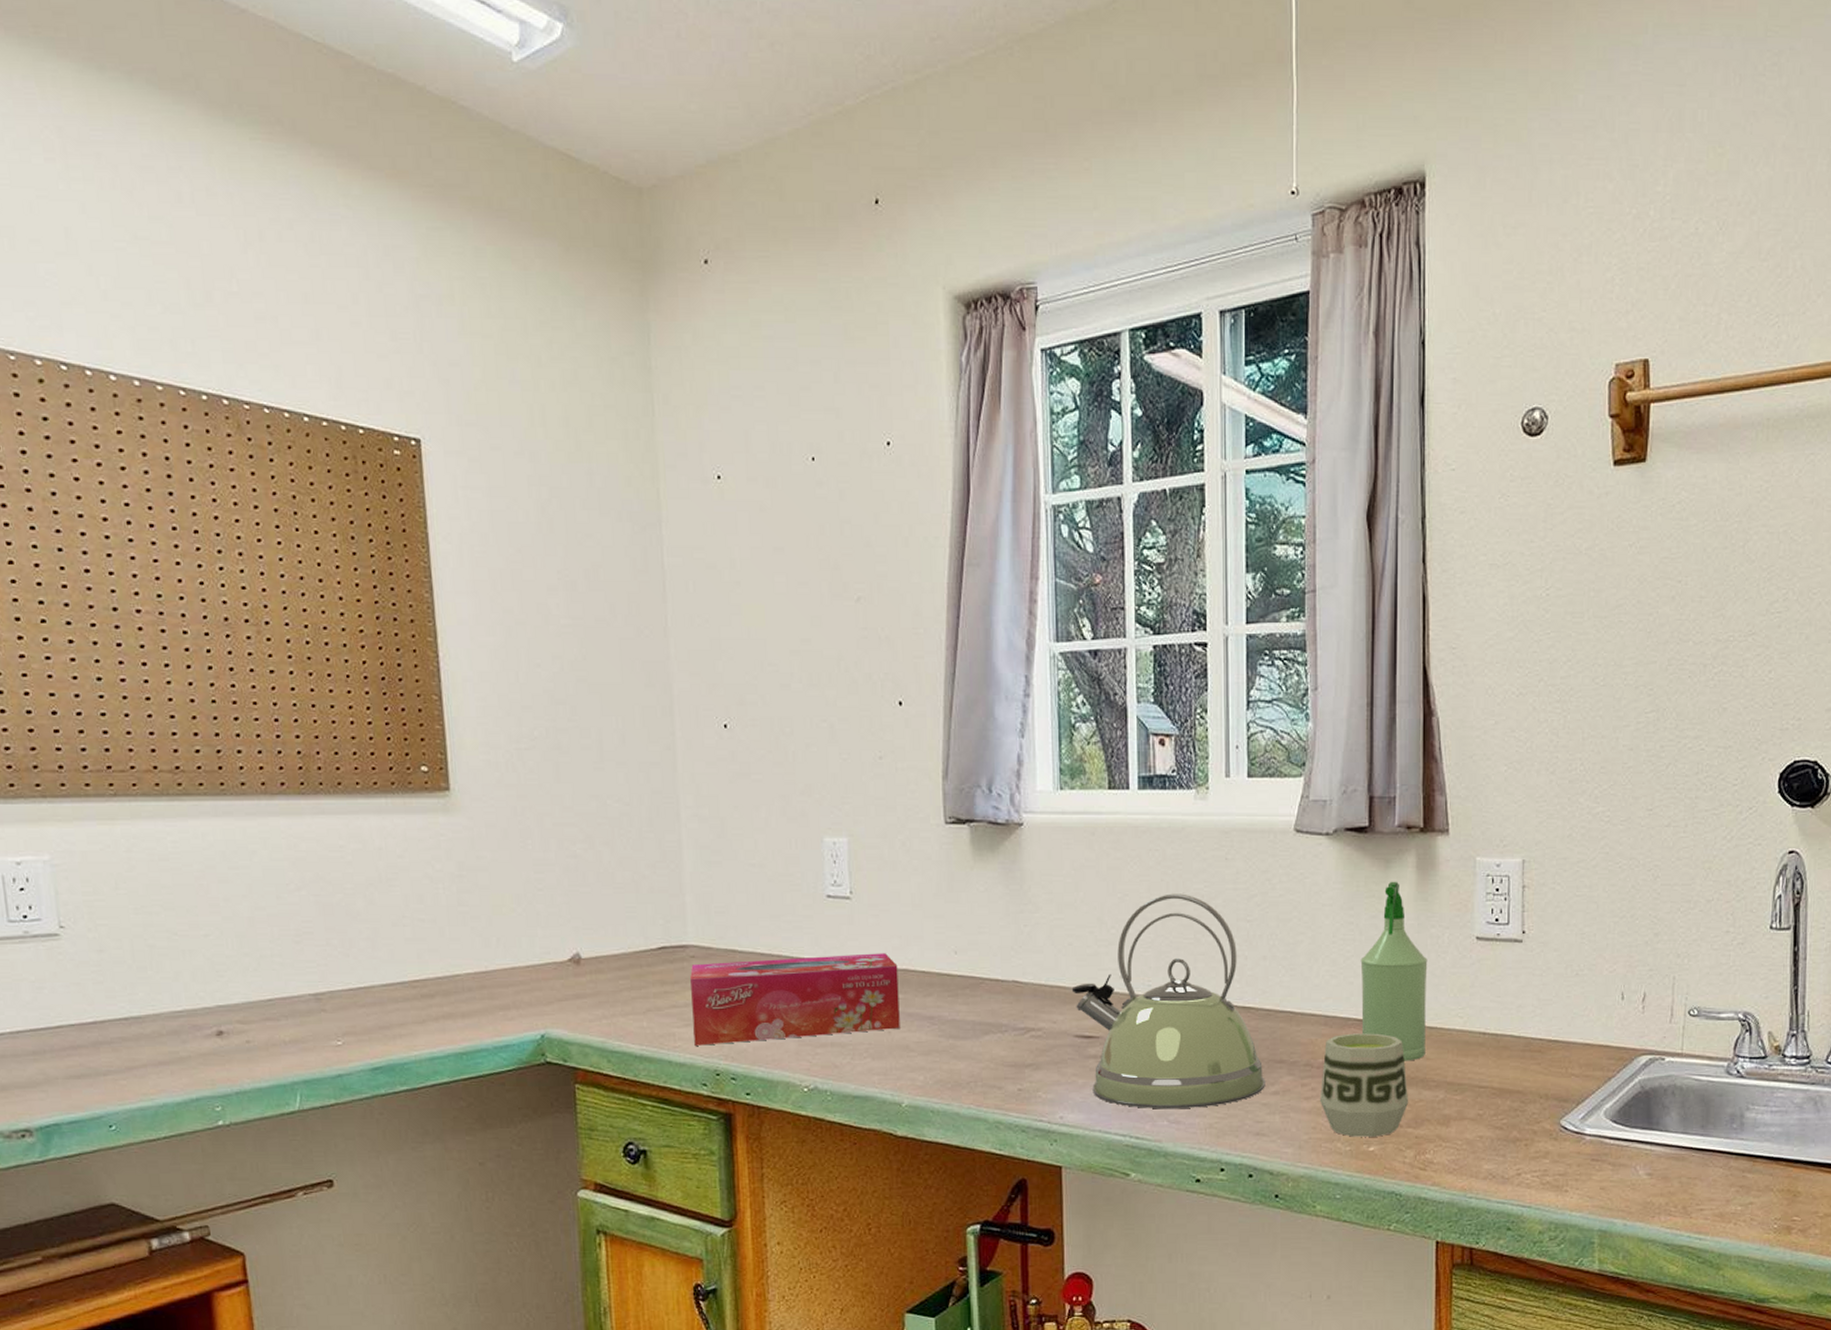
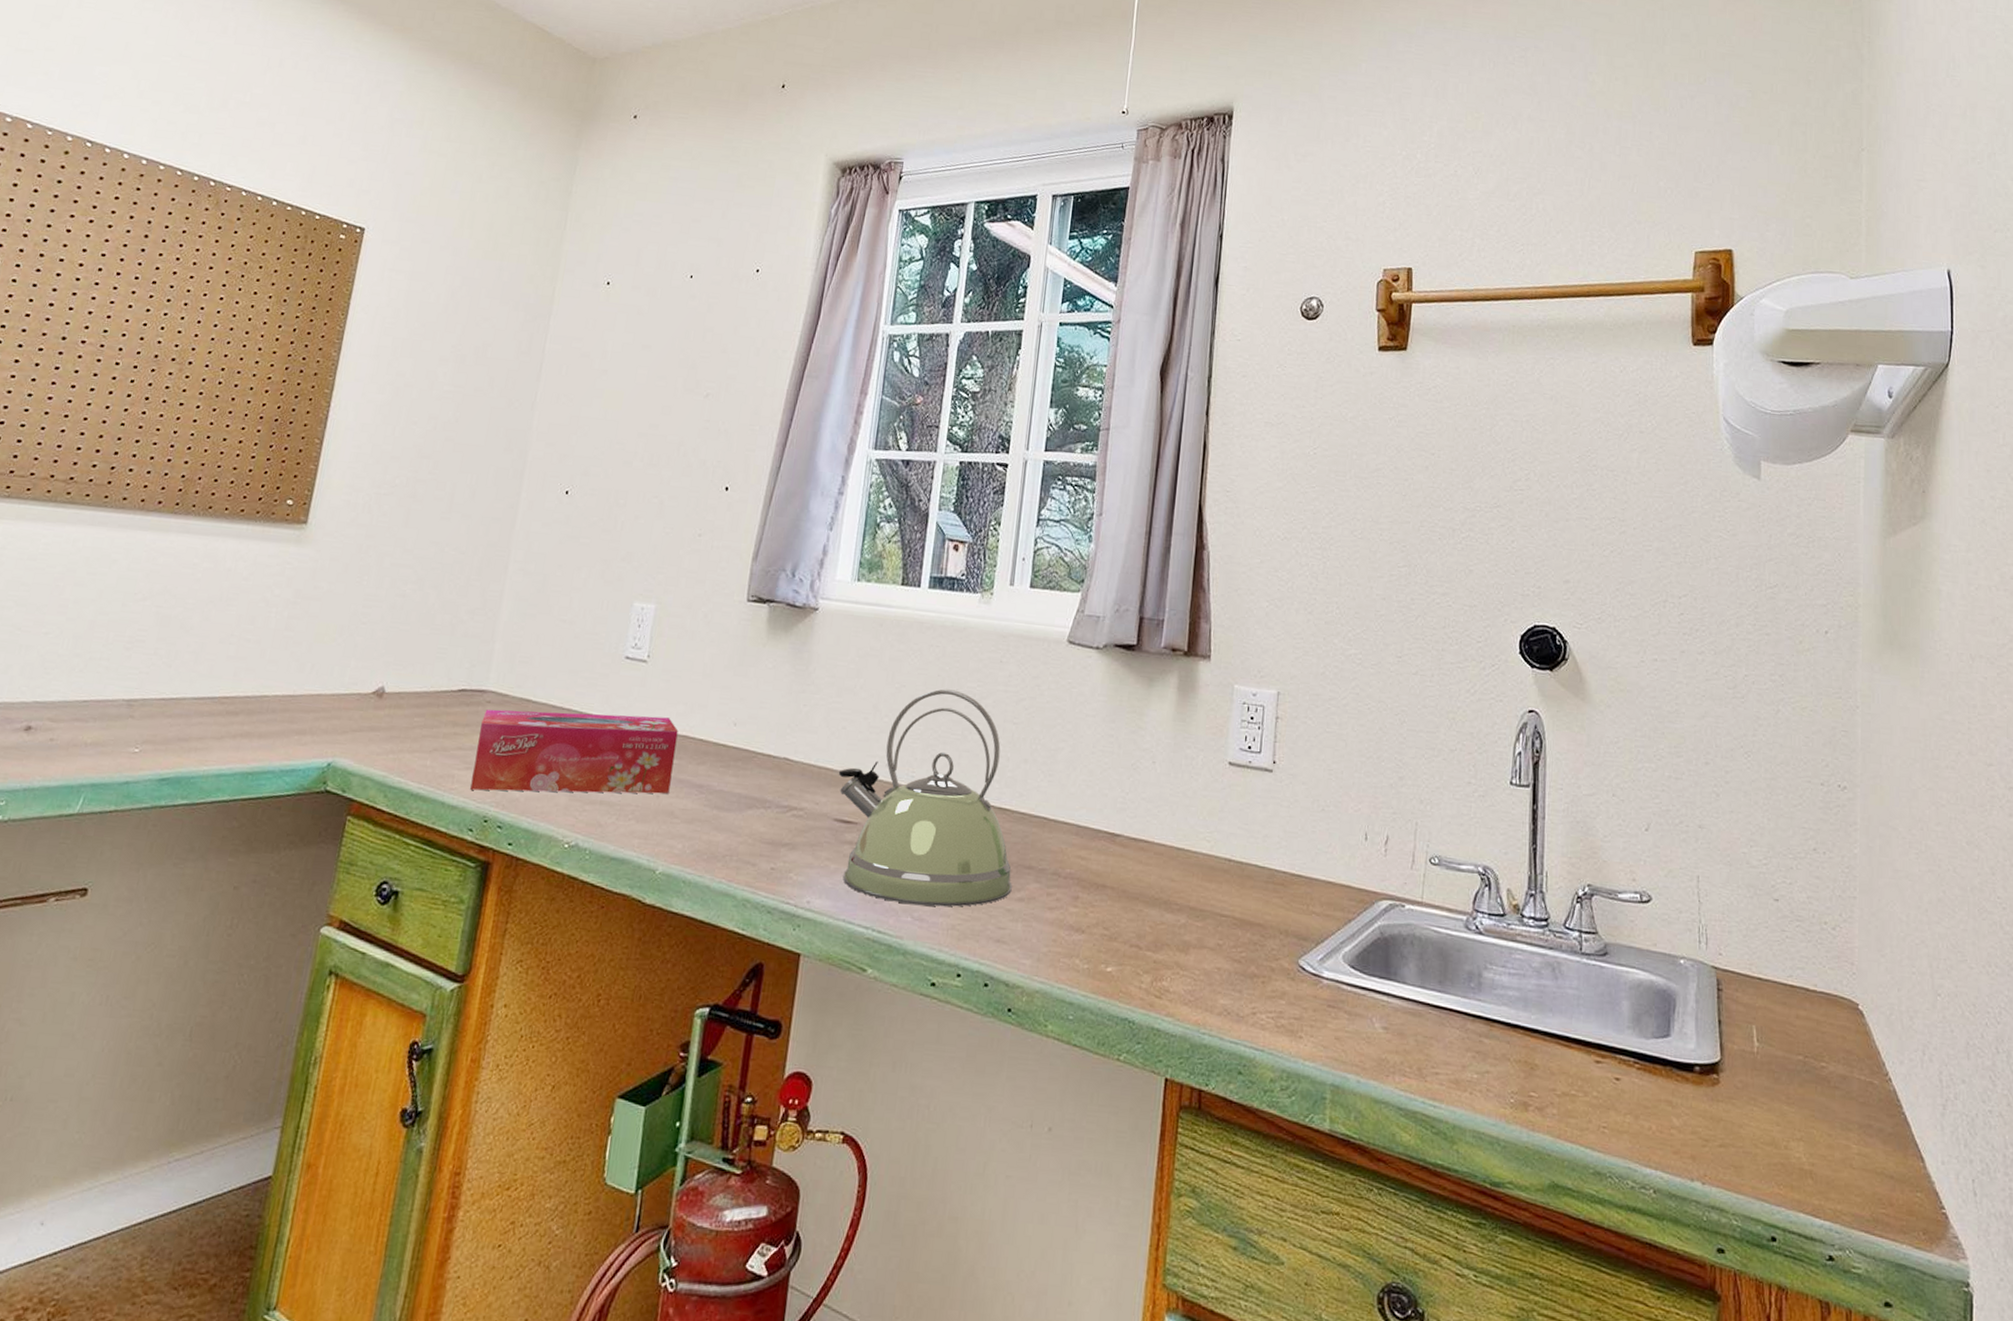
cup: present [1319,1033,1409,1137] -> none [1062,846,1151,957]
spray bottle: present [1360,881,1428,1061] -> none [1111,699,1181,881]

